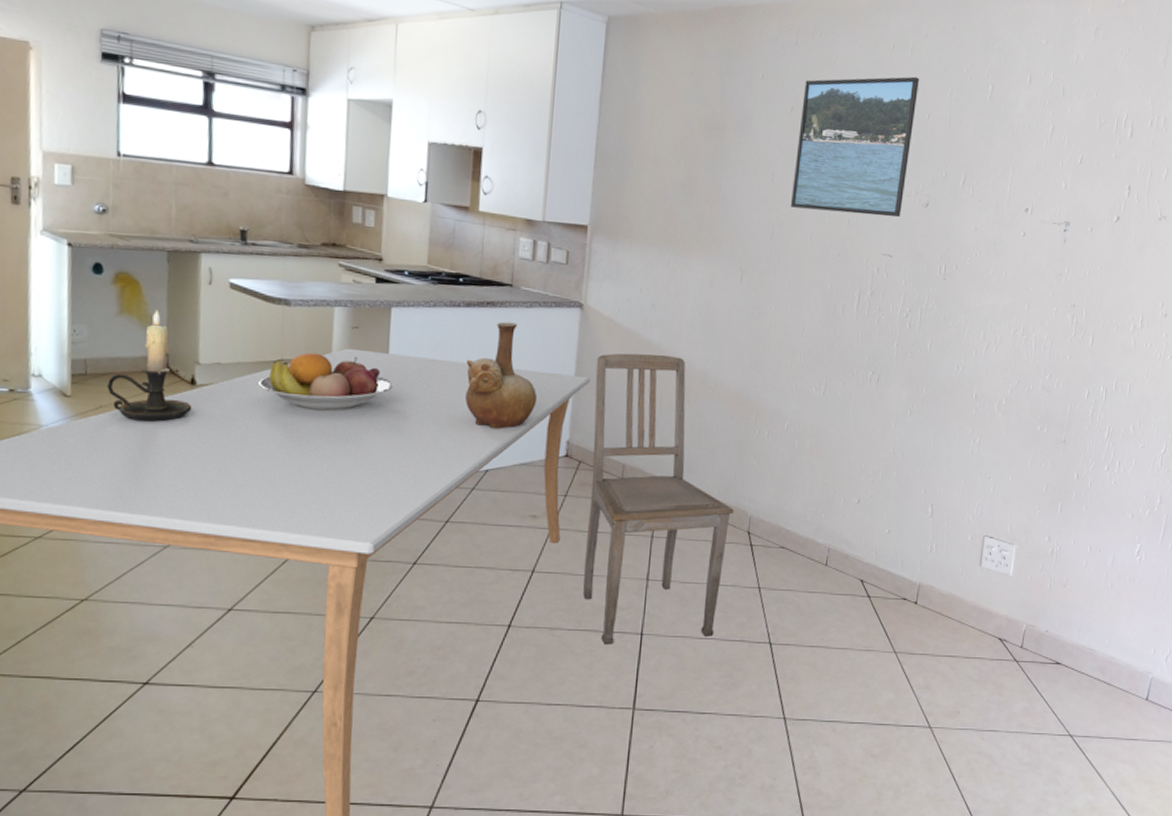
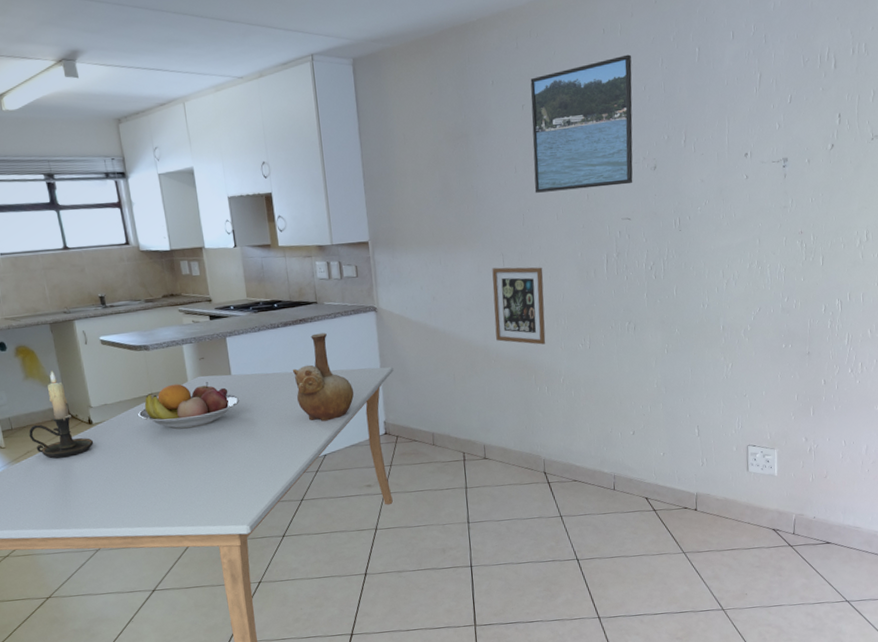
dining chair: present [583,353,734,646] -> none [395,337,530,579]
picture frame: none [718,283,785,381] -> present [492,267,546,345]

